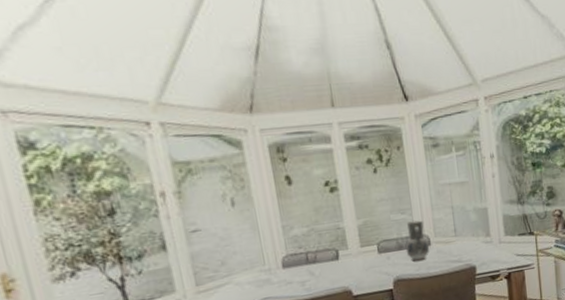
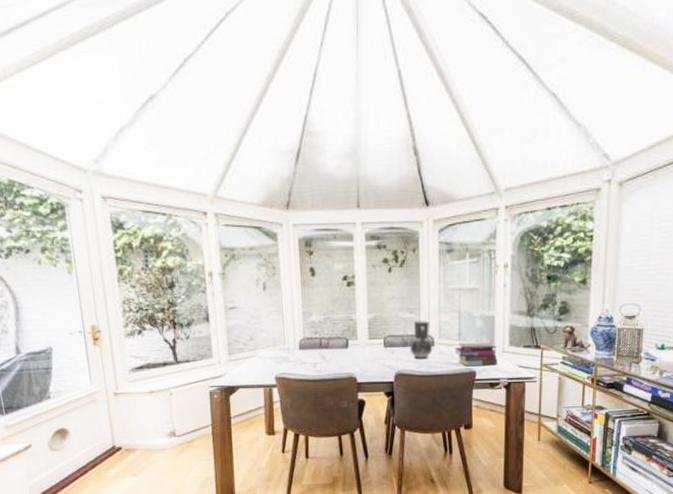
books: none [452,234,496,263] -> present [455,342,497,367]

